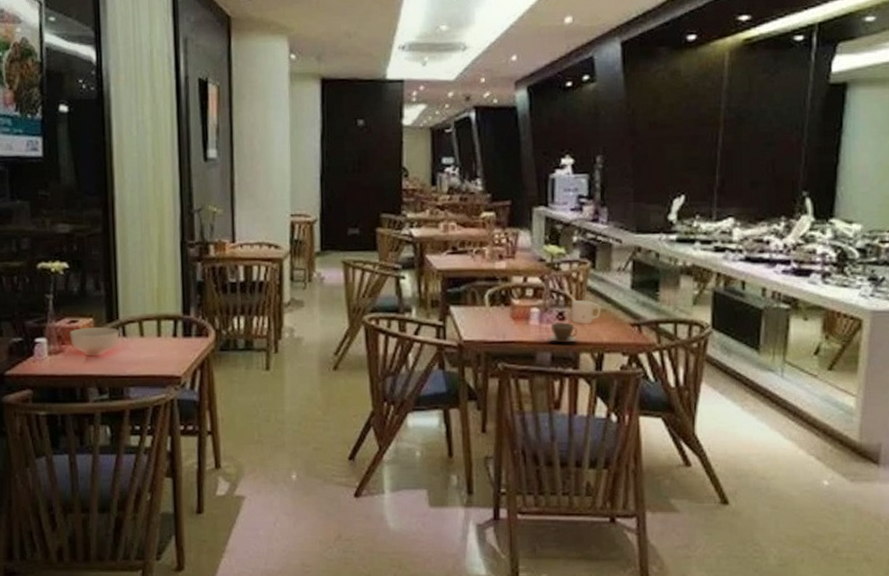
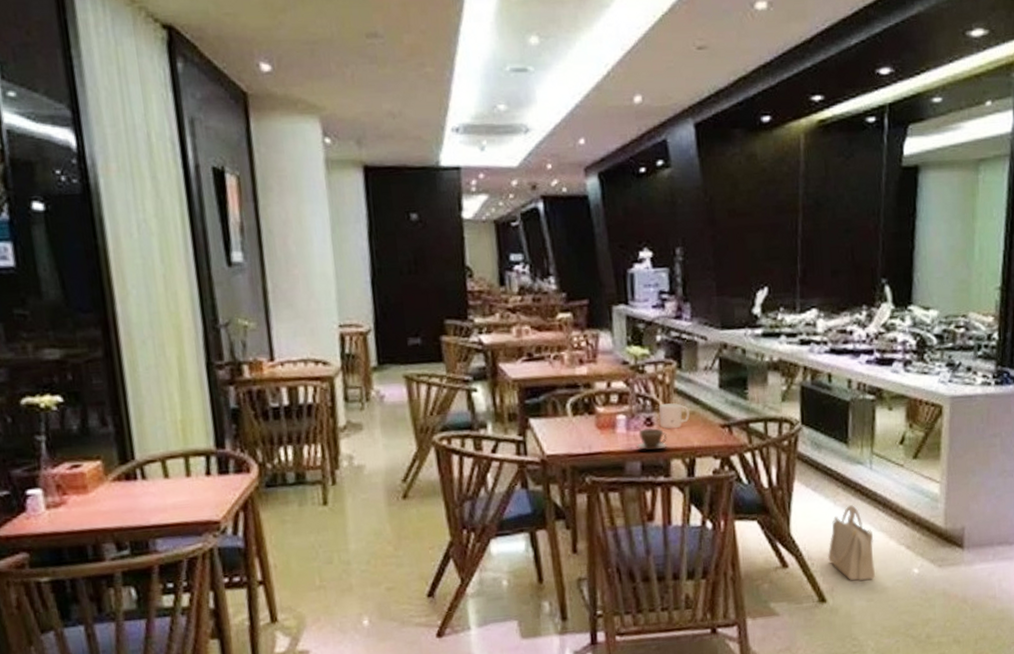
bowl: present [69,326,120,356] -> none [71,470,138,507]
handbag: none [732,411,783,486] -> present [827,505,876,581]

